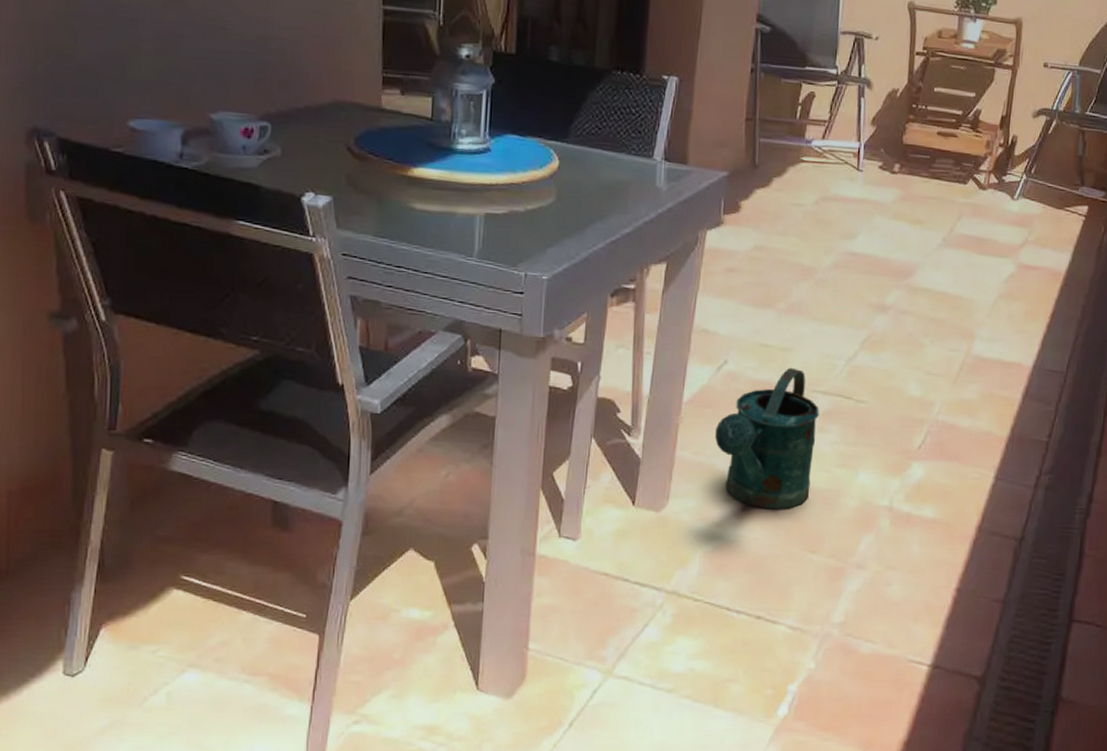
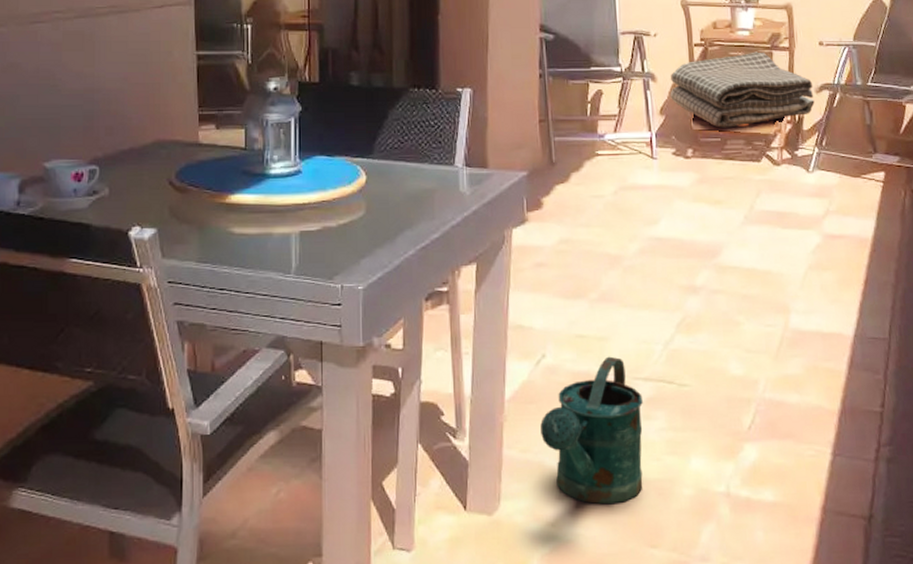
towel: none [884,66,1031,146] -> present [669,50,815,128]

